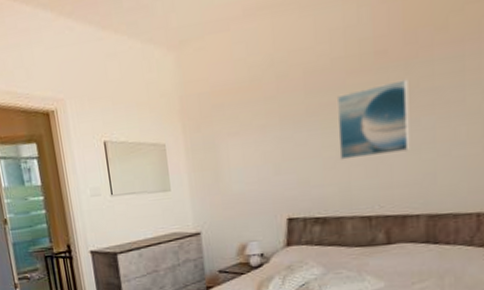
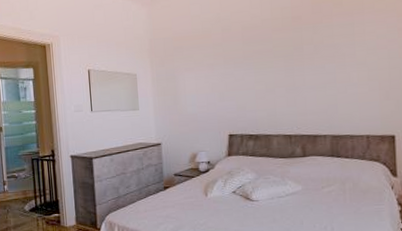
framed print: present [336,79,410,160] -> none [265,37,318,92]

